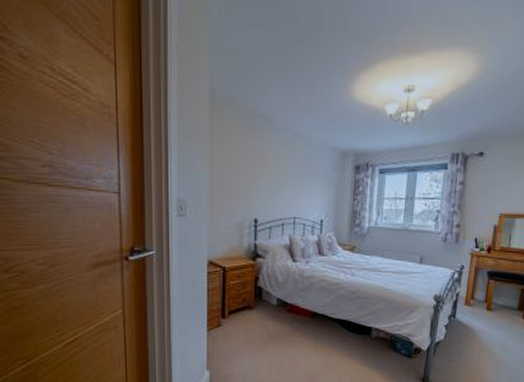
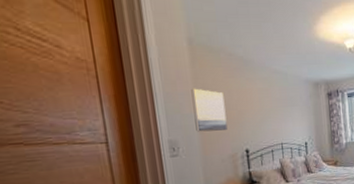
wall art: none [206,145,239,195] -> present [191,88,228,132]

